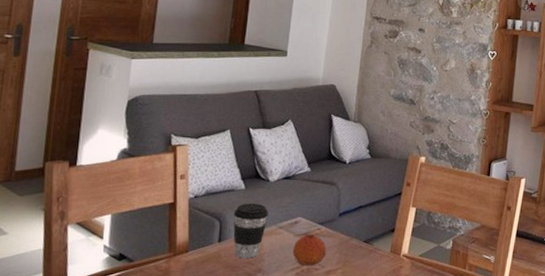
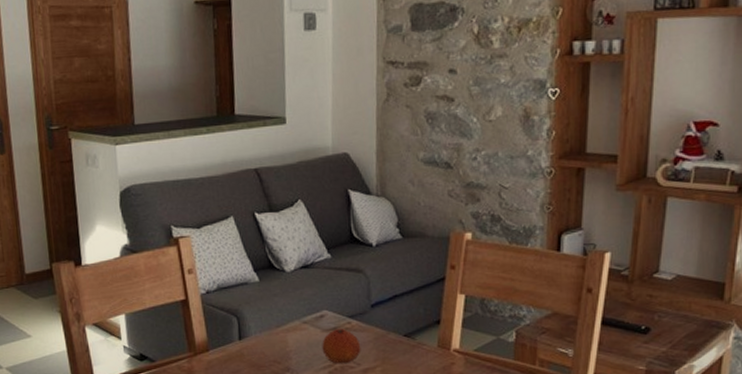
coffee cup: present [233,203,269,259] -> none [250,296,289,357]

